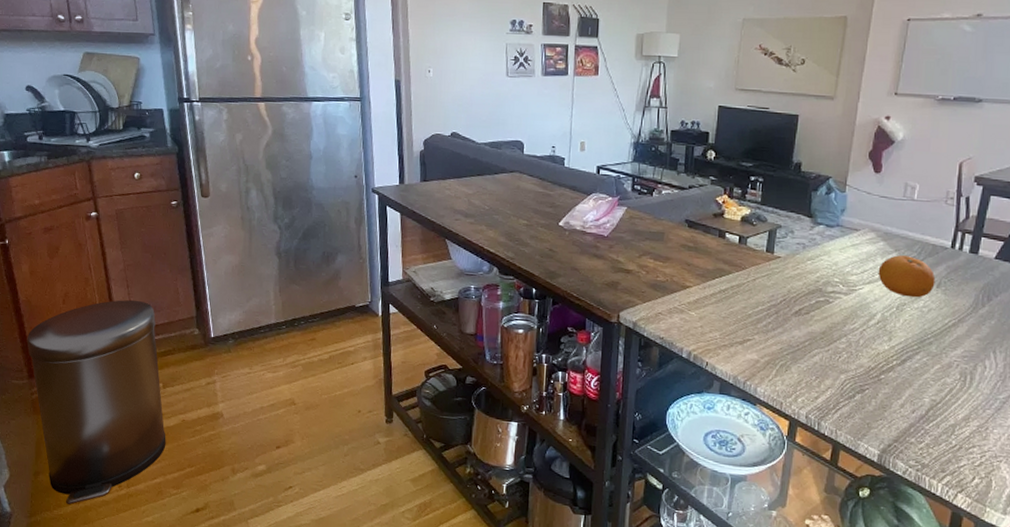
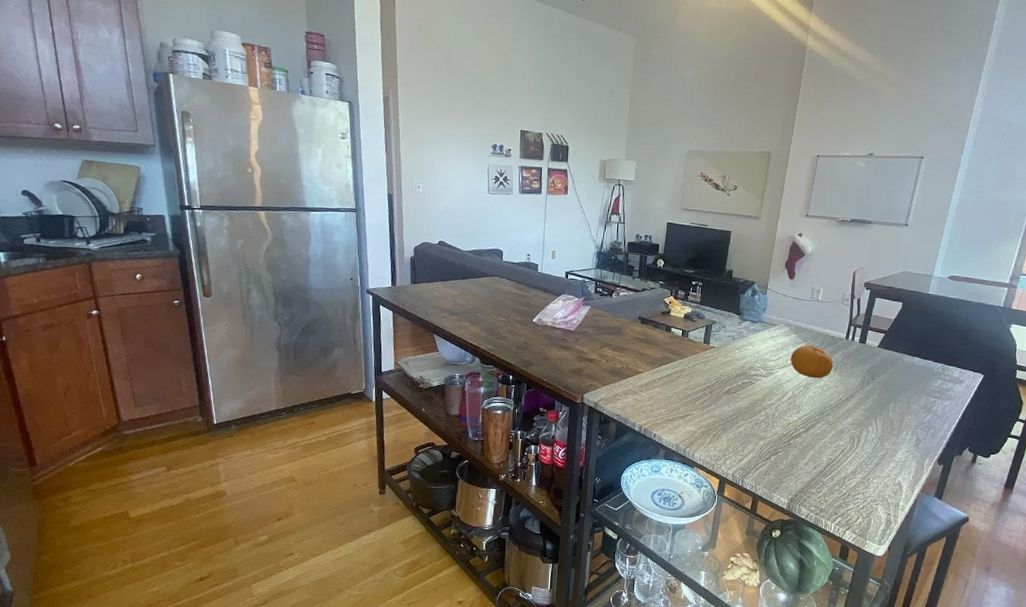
pedal bin: present [27,300,166,505] -> none [27,391,171,581]

